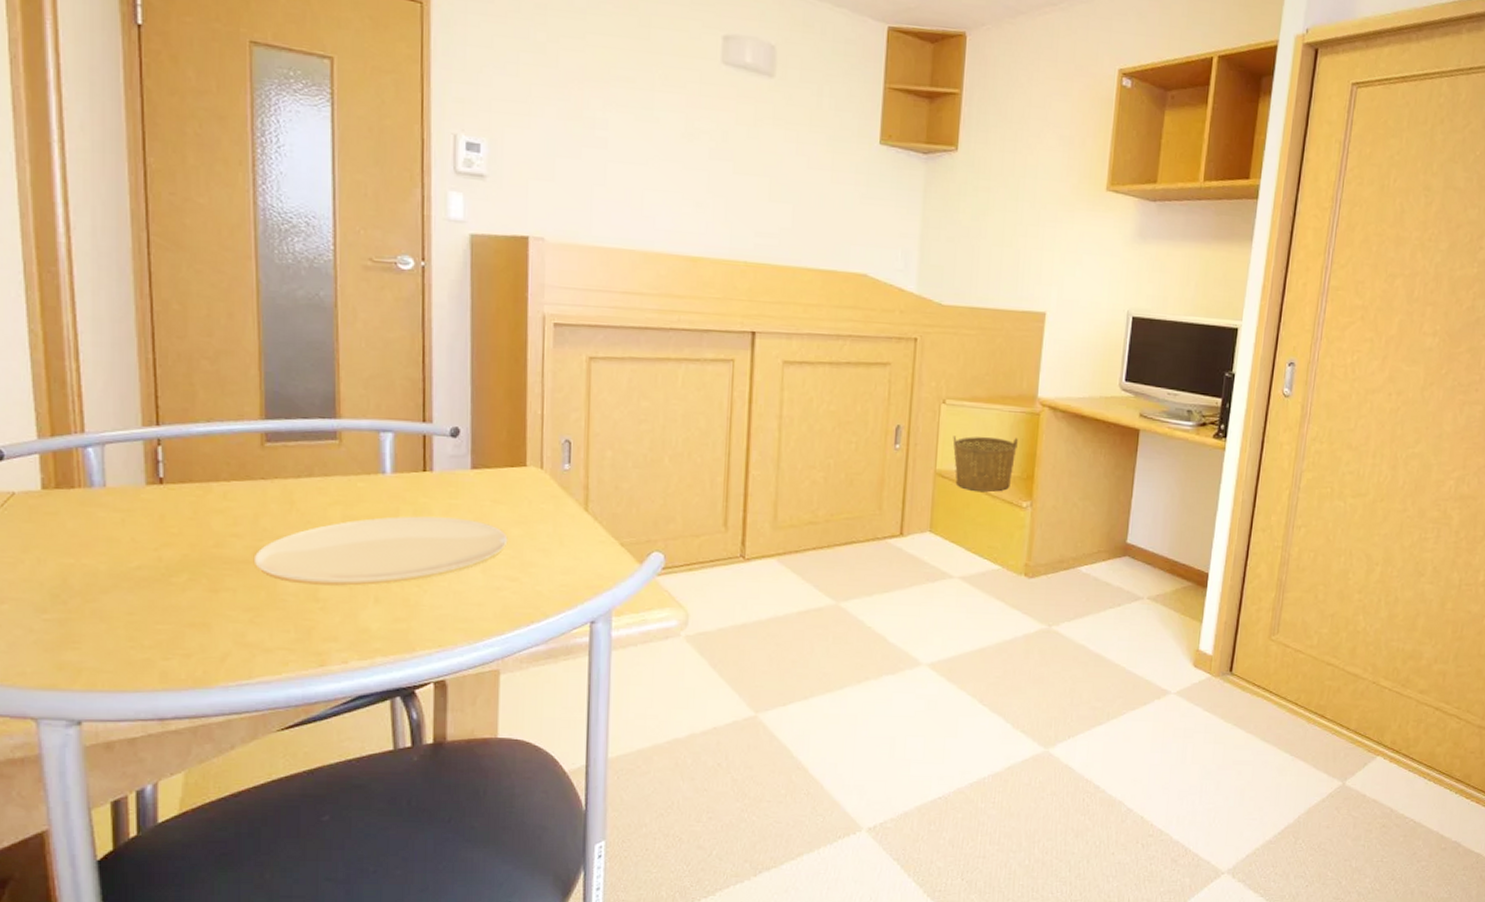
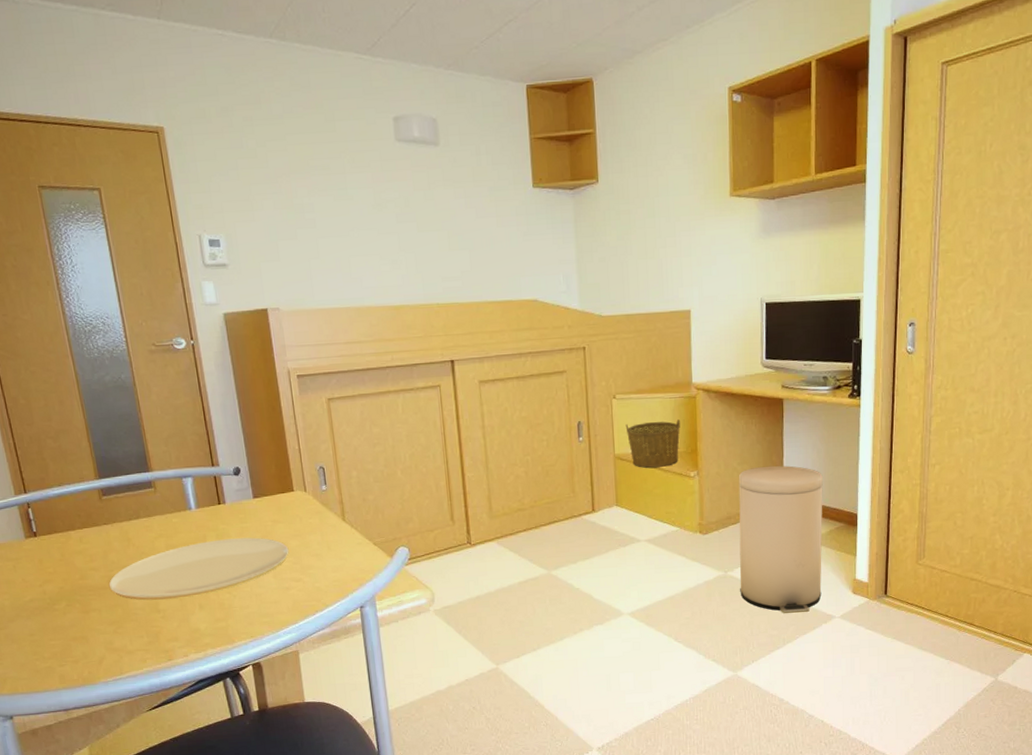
pedal bin: none [1064,505,1175,685] -> present [738,465,823,614]

